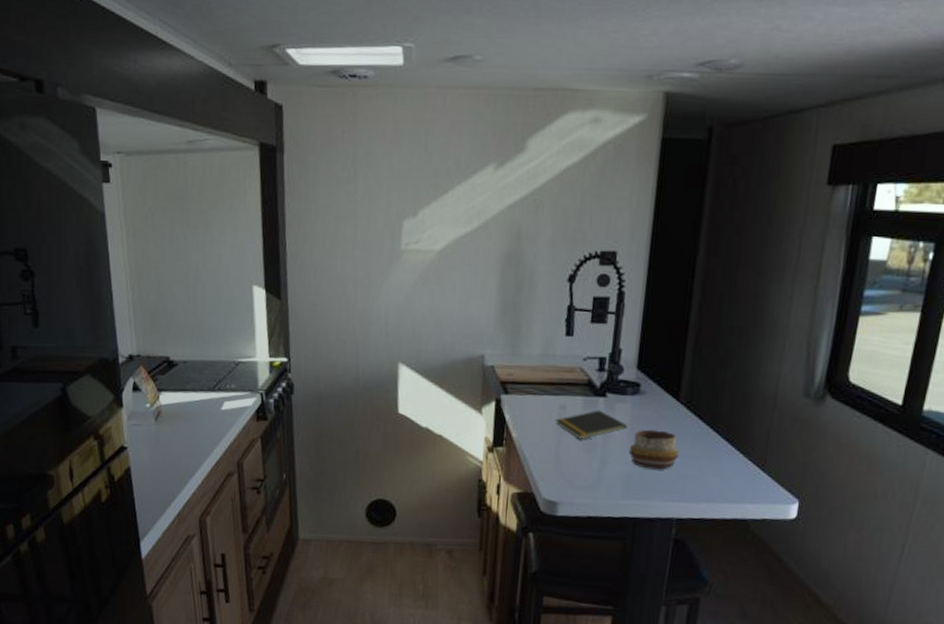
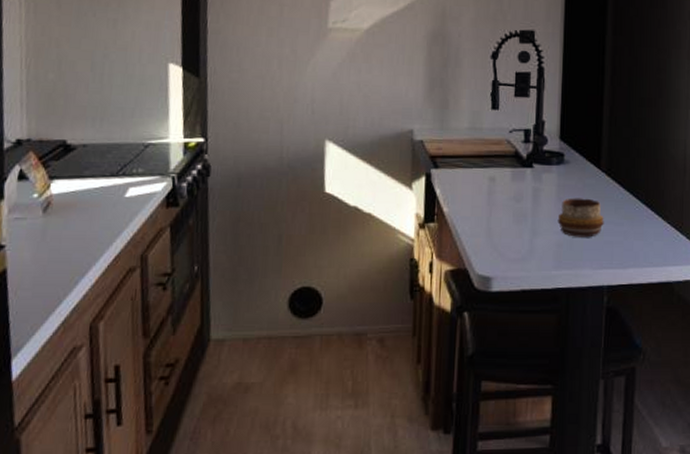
notepad: present [556,410,627,439] -> none [486,180,554,211]

